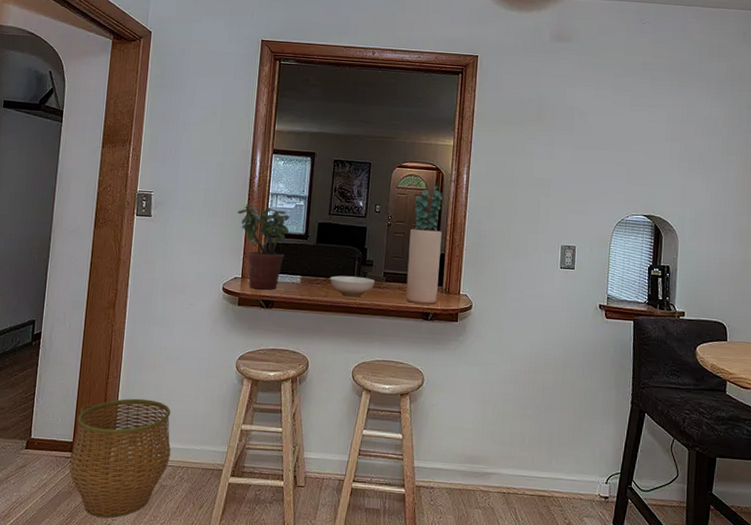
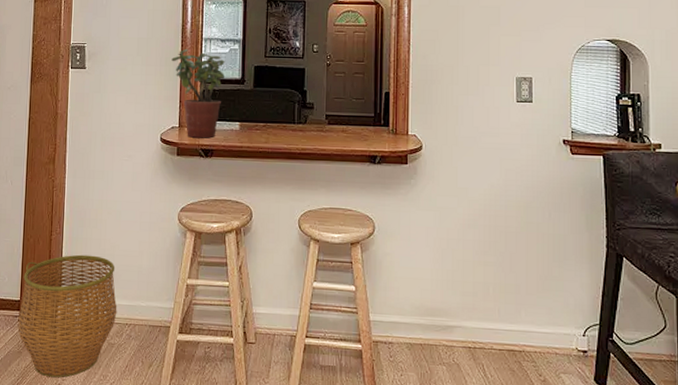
bowl: present [329,275,376,297] -> none [269,120,318,142]
vase: present [405,180,444,305] -> none [350,15,385,147]

